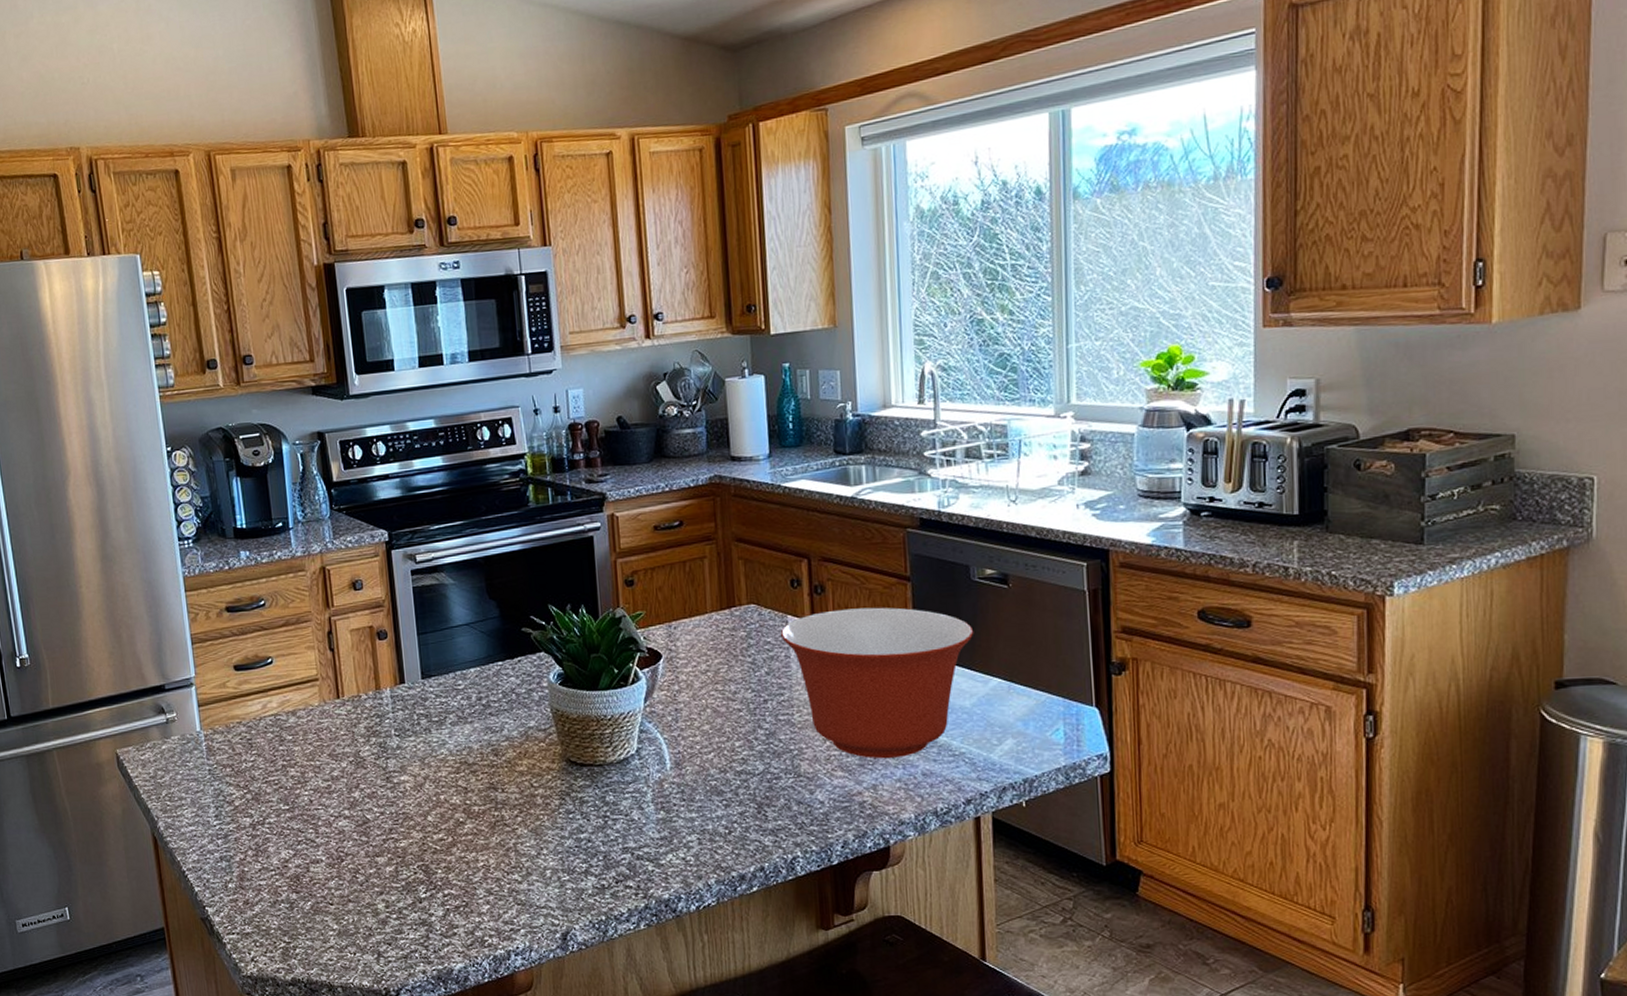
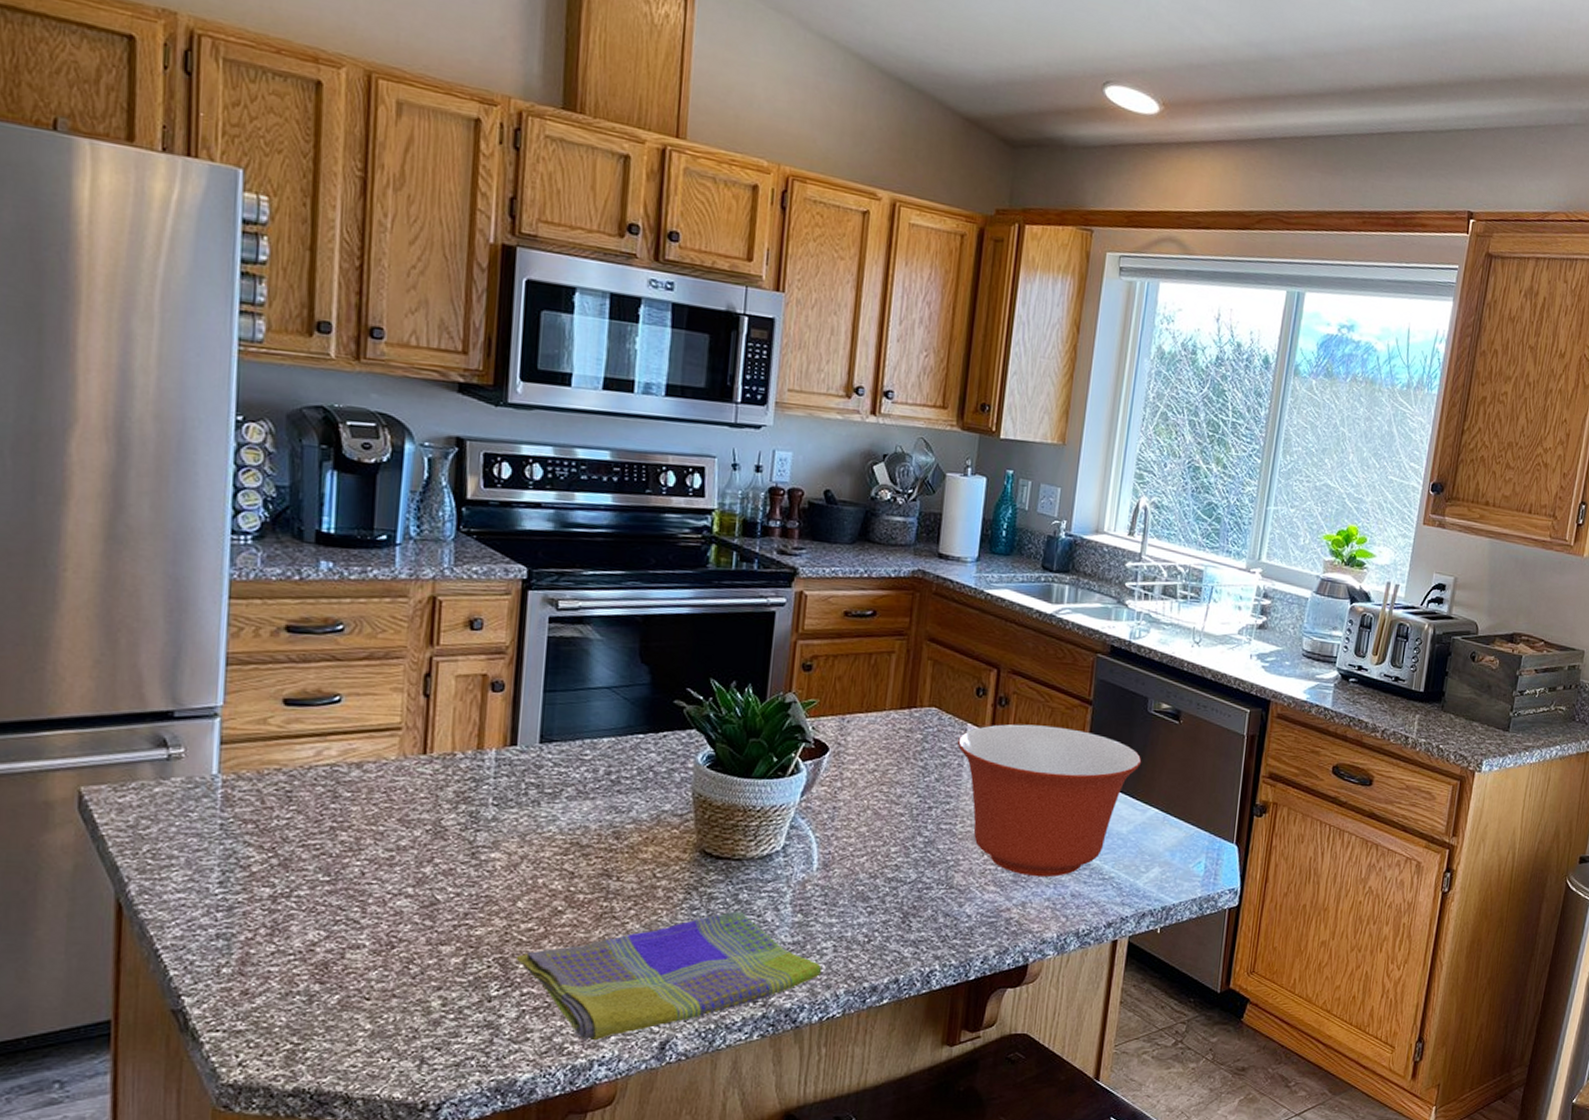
dish towel: none [434,812,691,934] -> present [515,911,821,1041]

